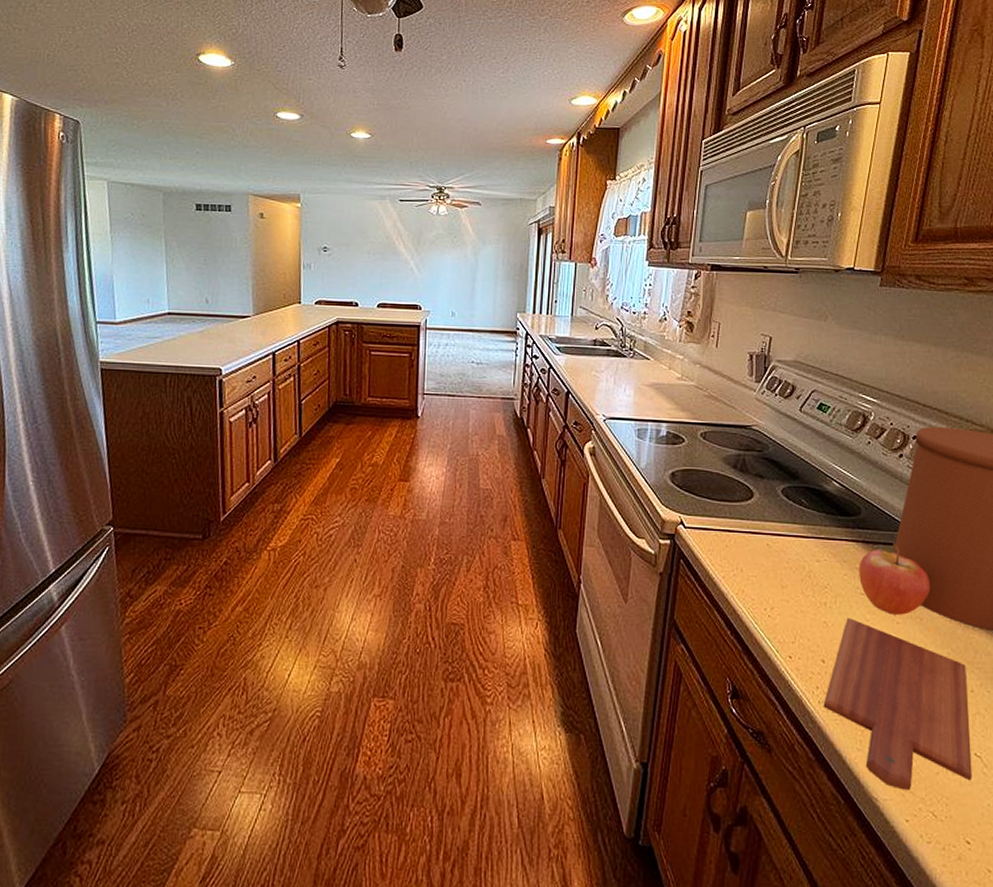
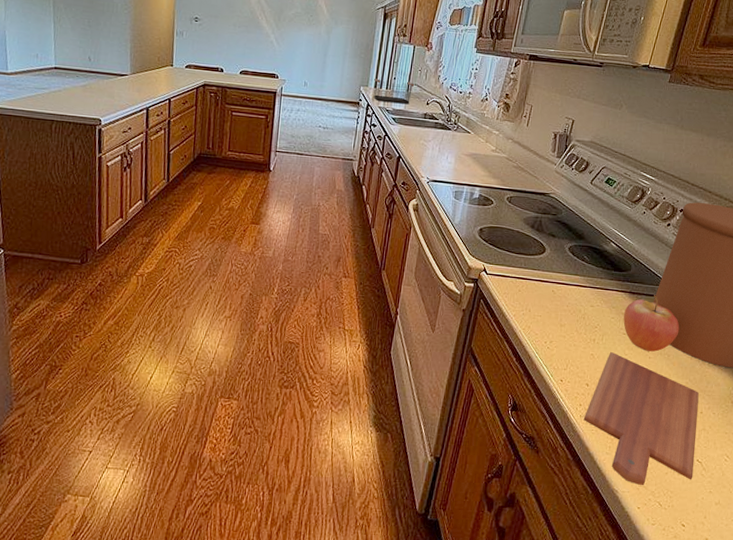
dish rack: none [532,302,580,331] -> present [374,78,415,105]

